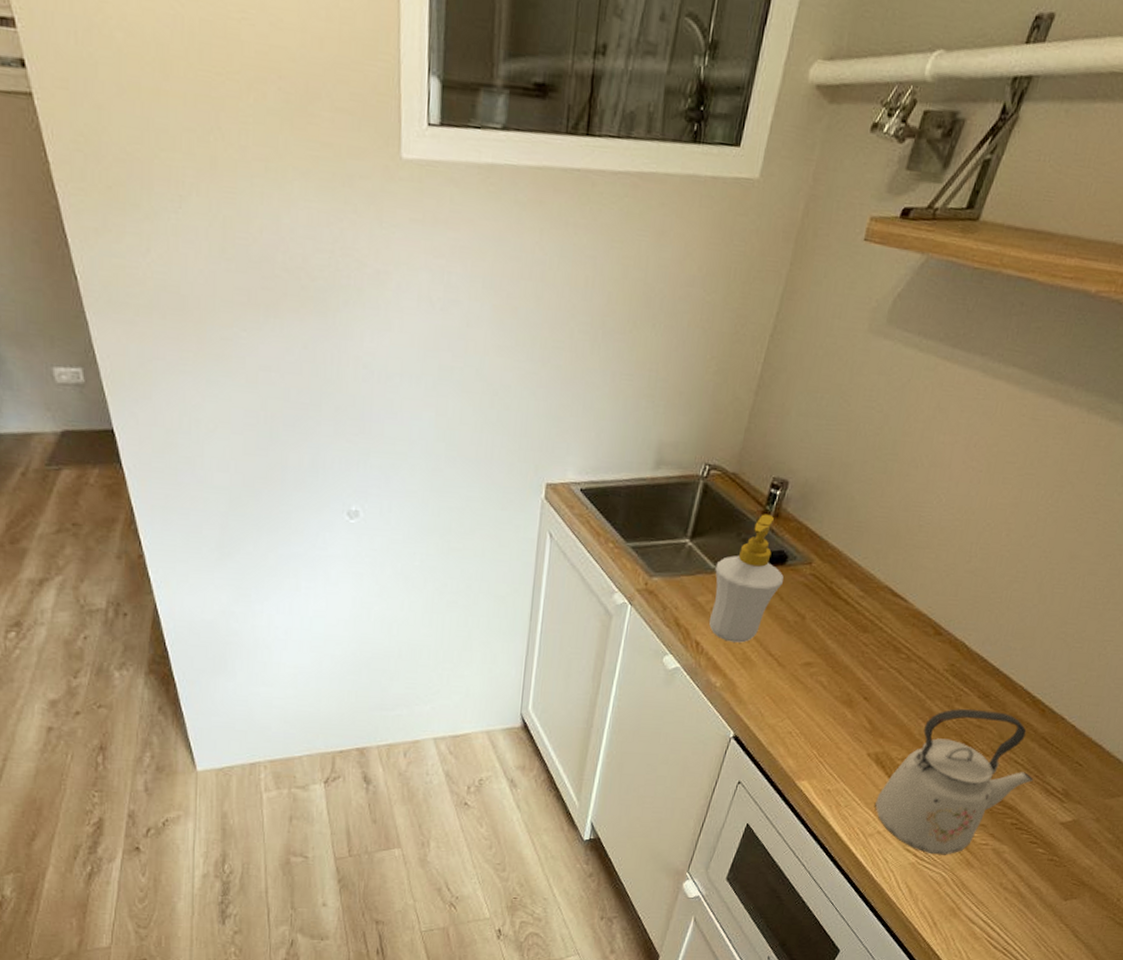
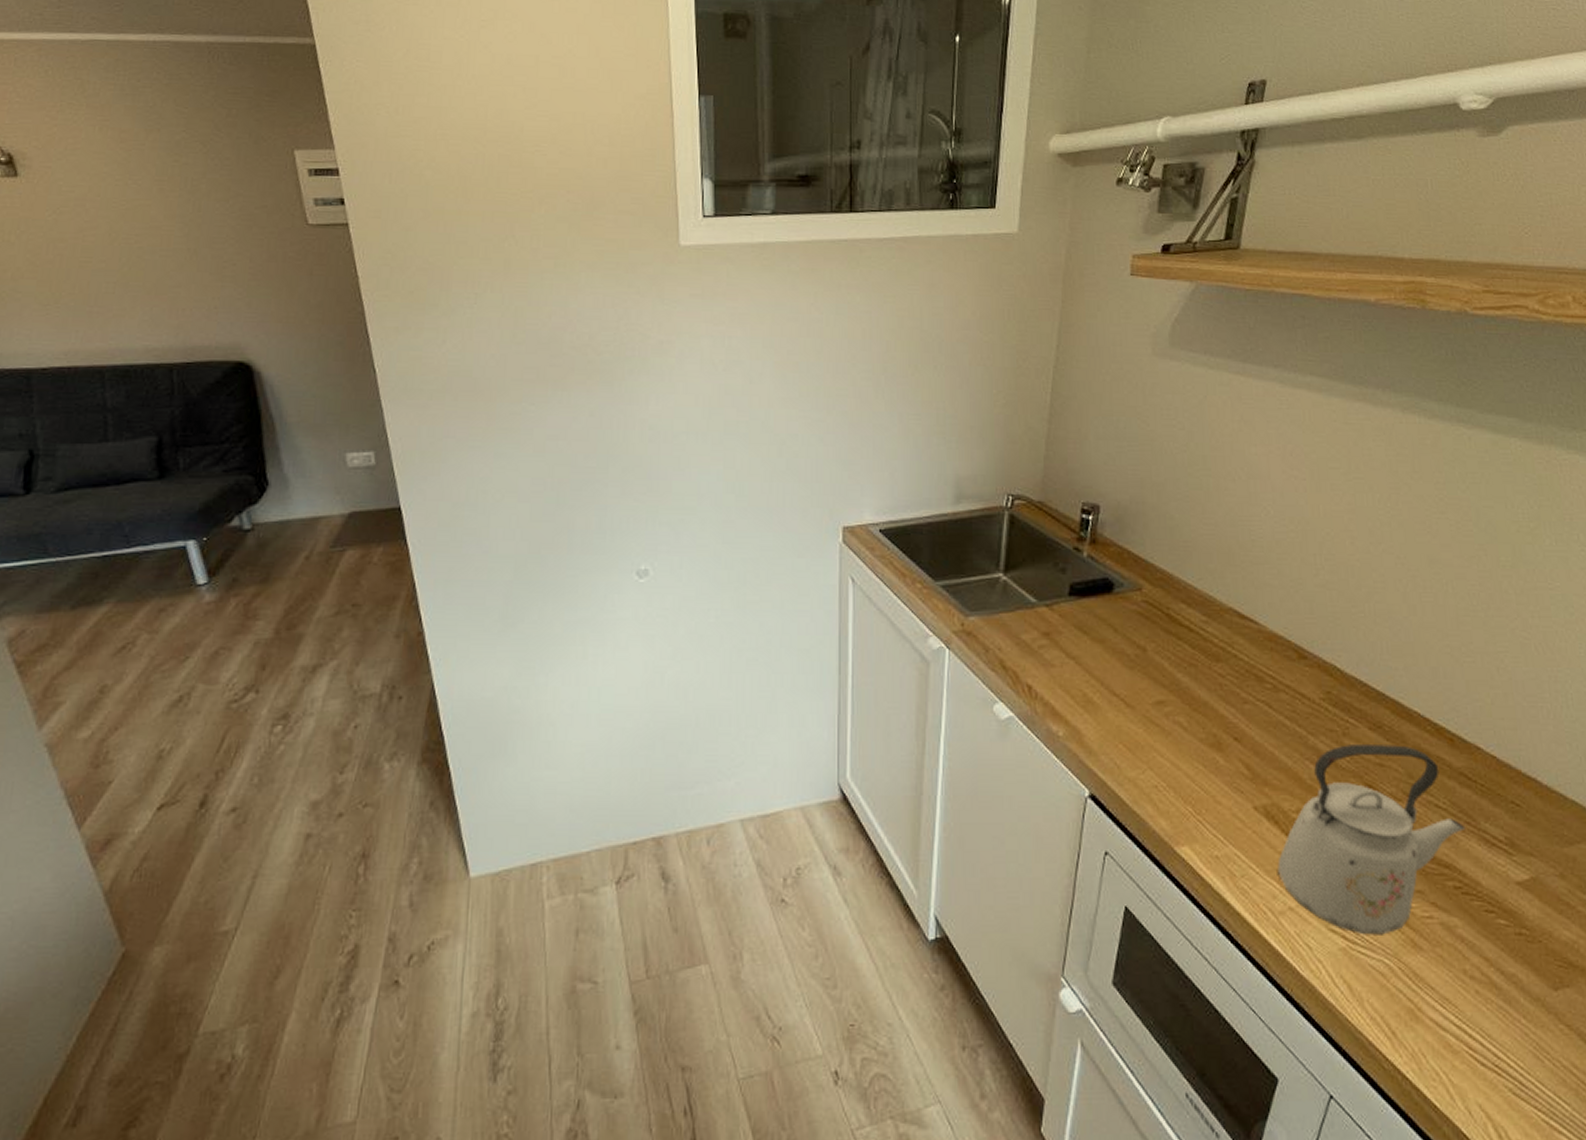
soap bottle: present [709,514,784,643] -> none [1036,541,1114,683]

